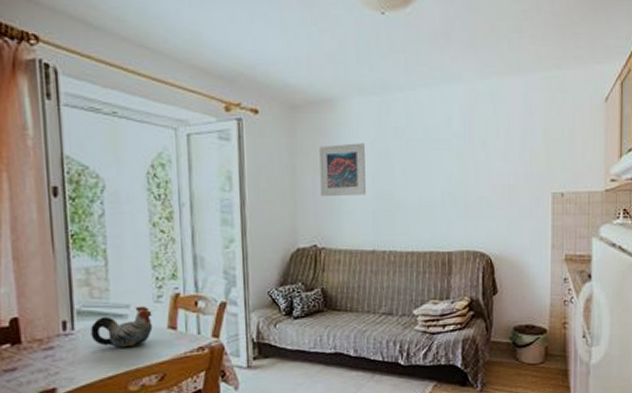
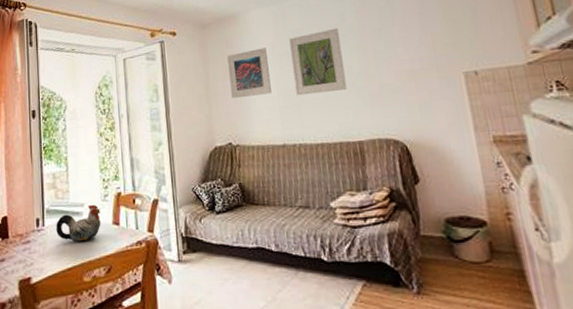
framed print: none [391,131,444,201] -> present [289,28,347,96]

